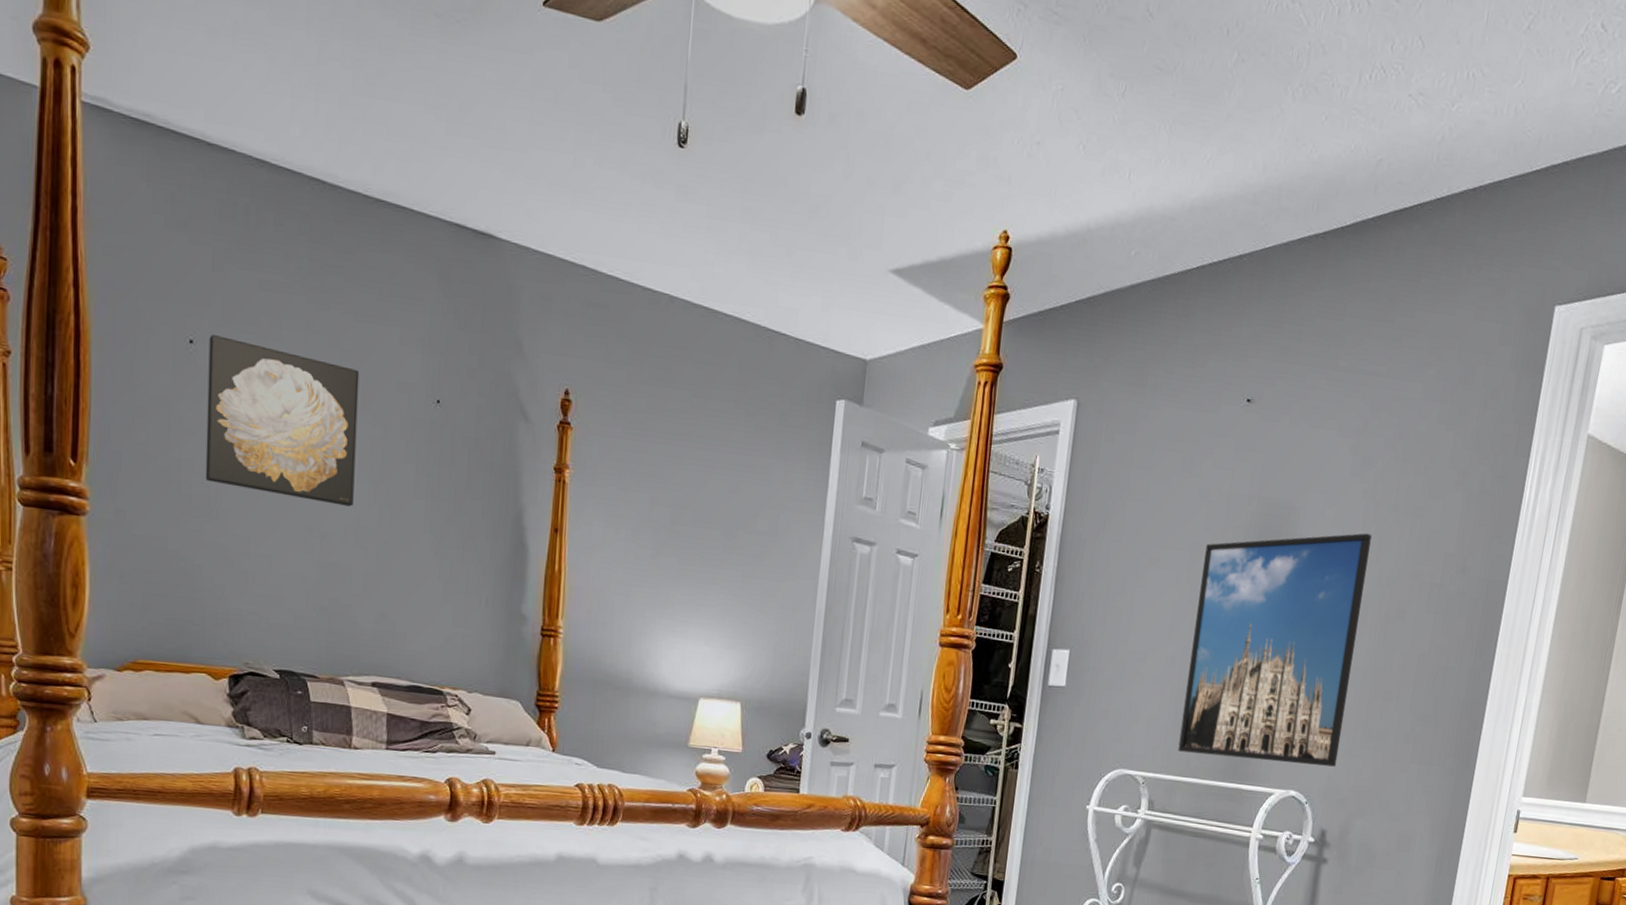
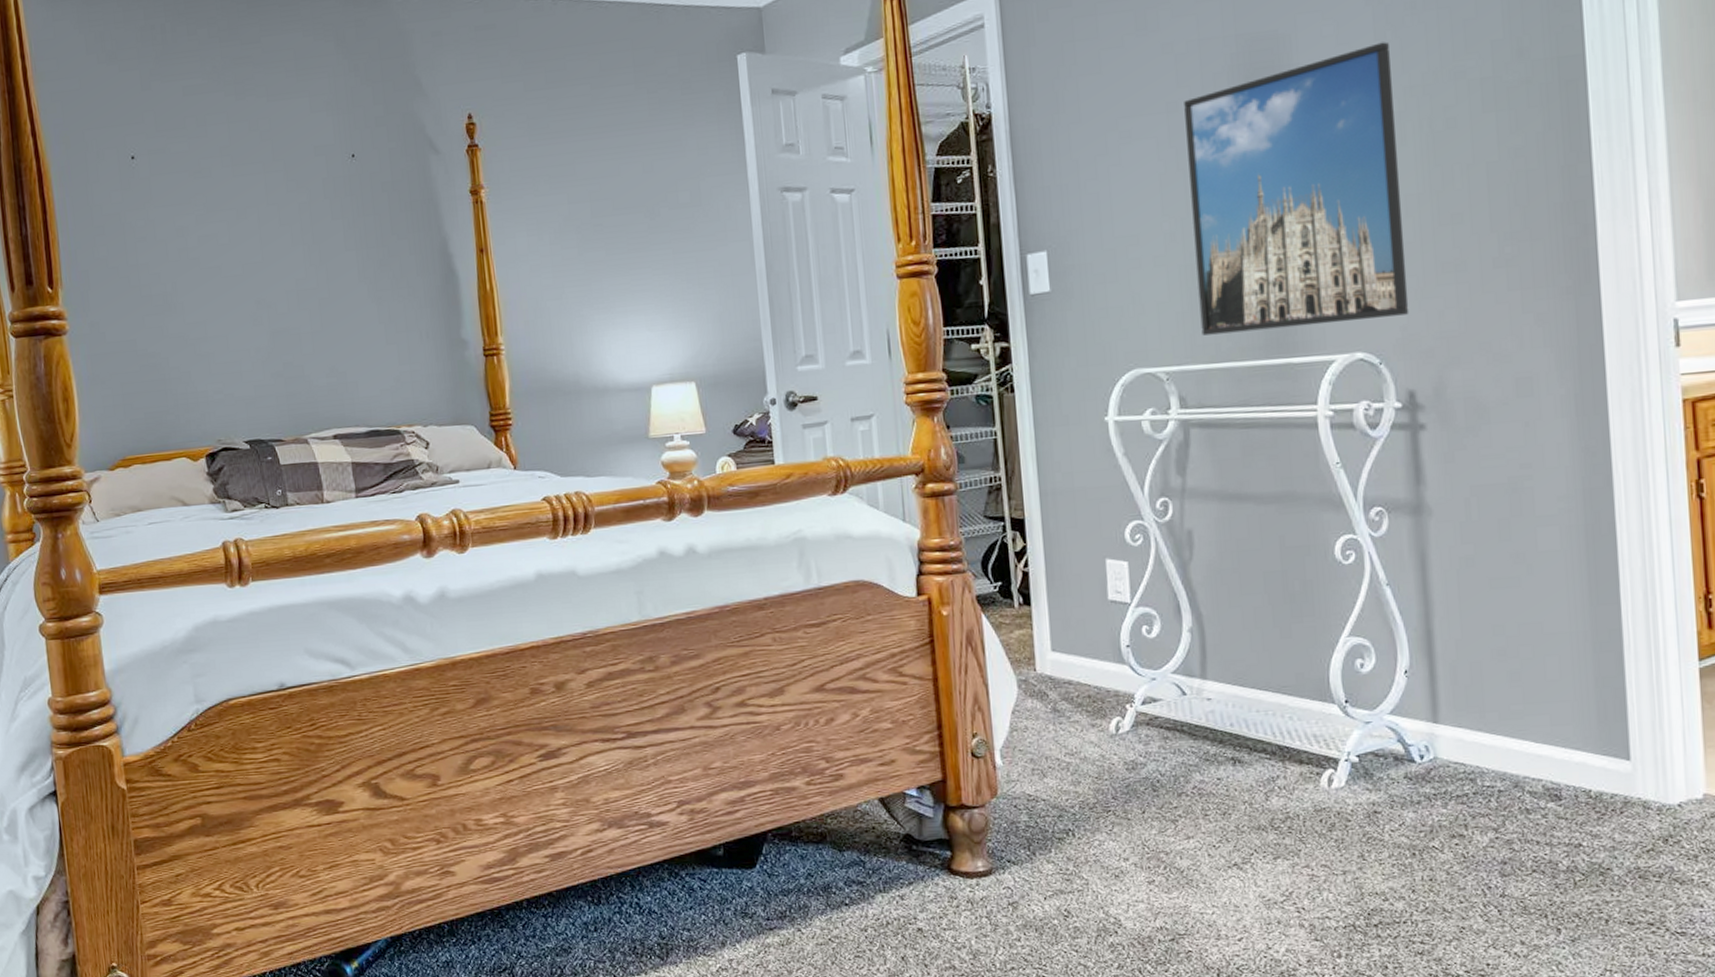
wall art: present [205,335,360,507] -> none [147,145,292,280]

